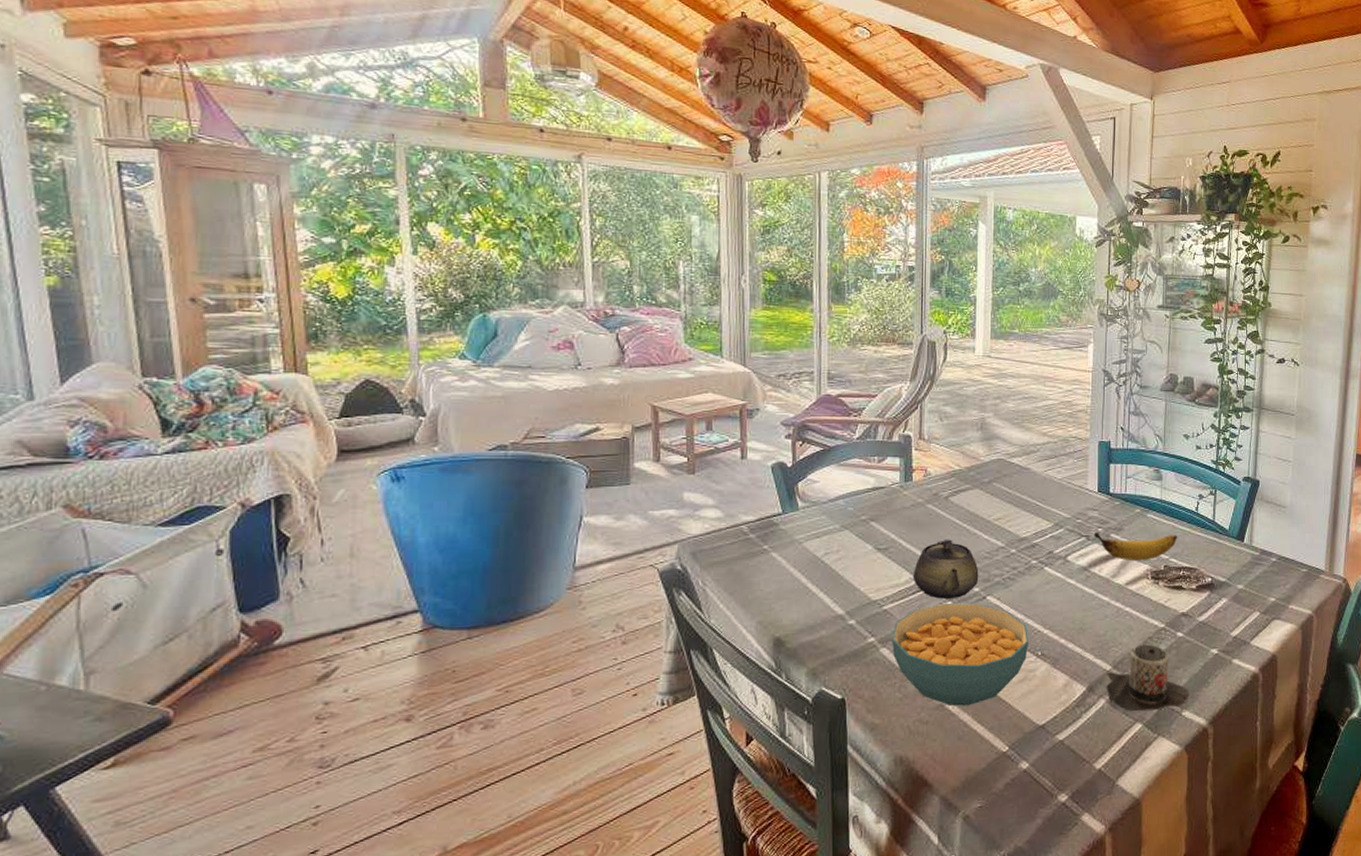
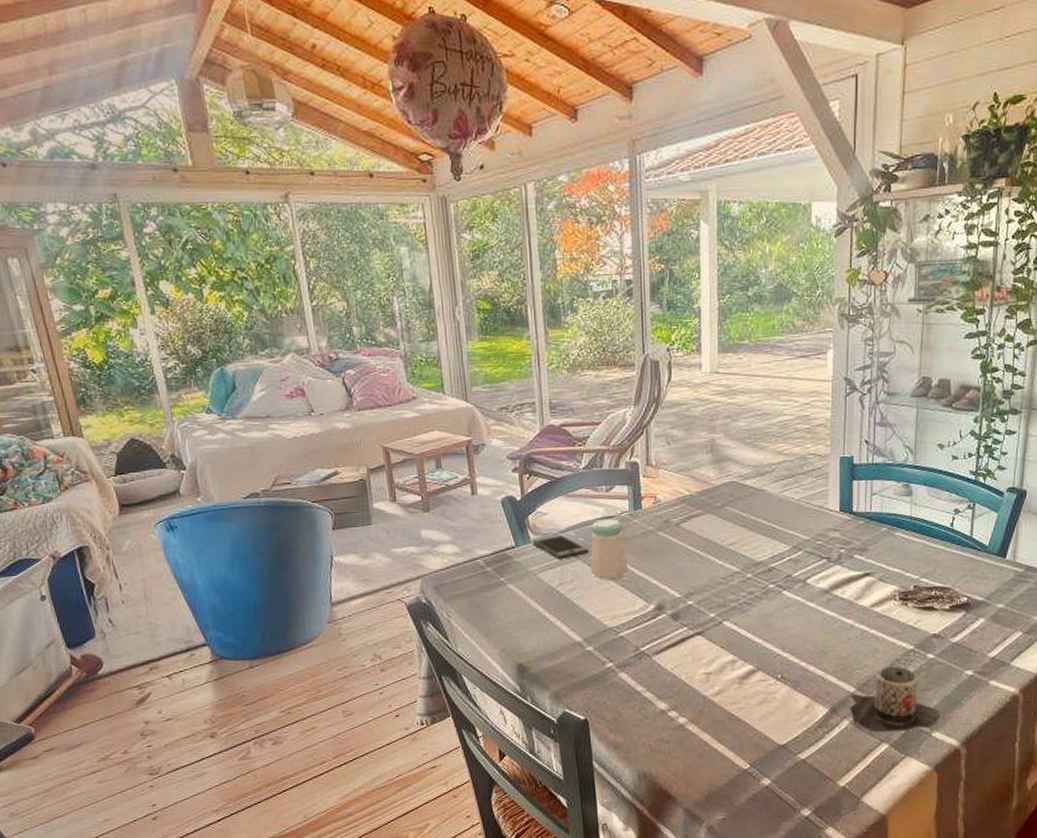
smartphone: none [801,504,857,529] -> present [533,535,589,560]
salt shaker: none [858,490,896,550] -> present [590,519,628,579]
cereal bowl: present [892,602,1029,707] -> none [630,628,768,727]
teapot: present [912,539,979,599] -> none [647,566,714,625]
banana: present [1093,532,1178,561] -> none [835,553,930,582]

